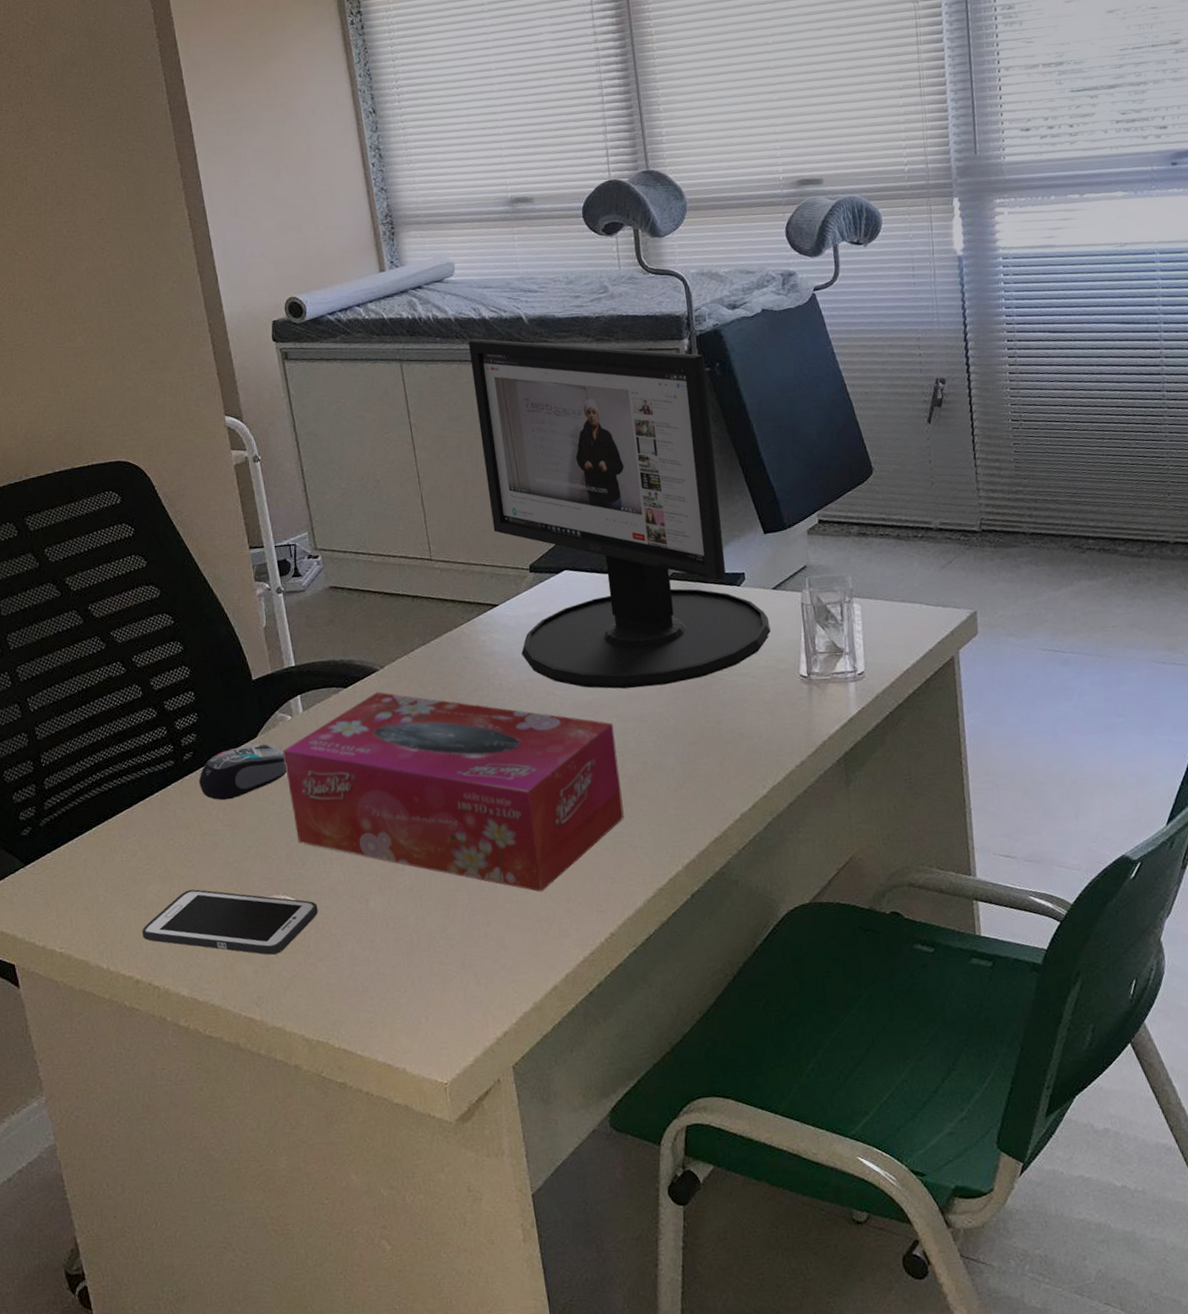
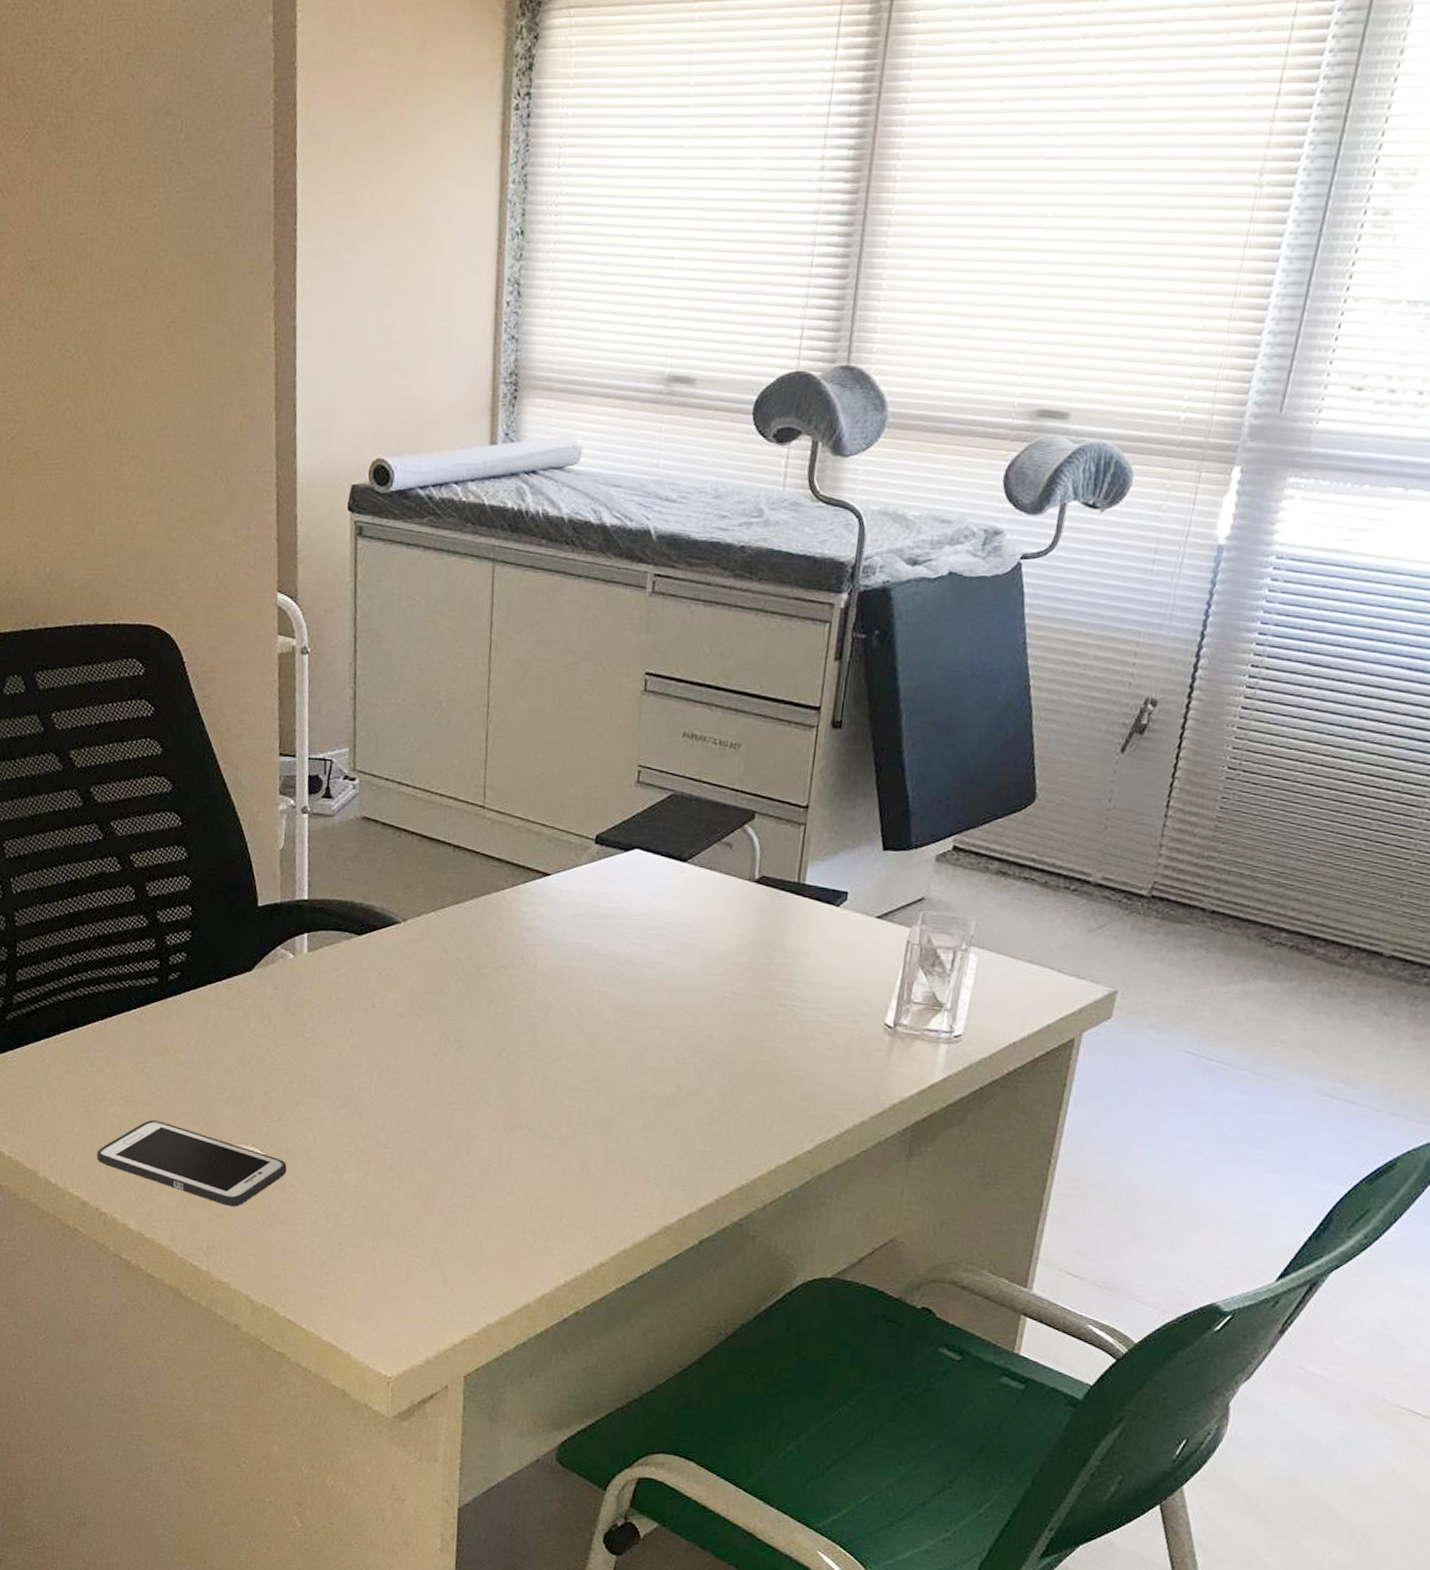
computer mouse: present [198,744,287,801] -> none [181,977,280,1033]
tissue box: present [282,691,624,892] -> none [277,947,654,1203]
computer monitor: present [468,338,771,689] -> none [563,549,864,1004]

